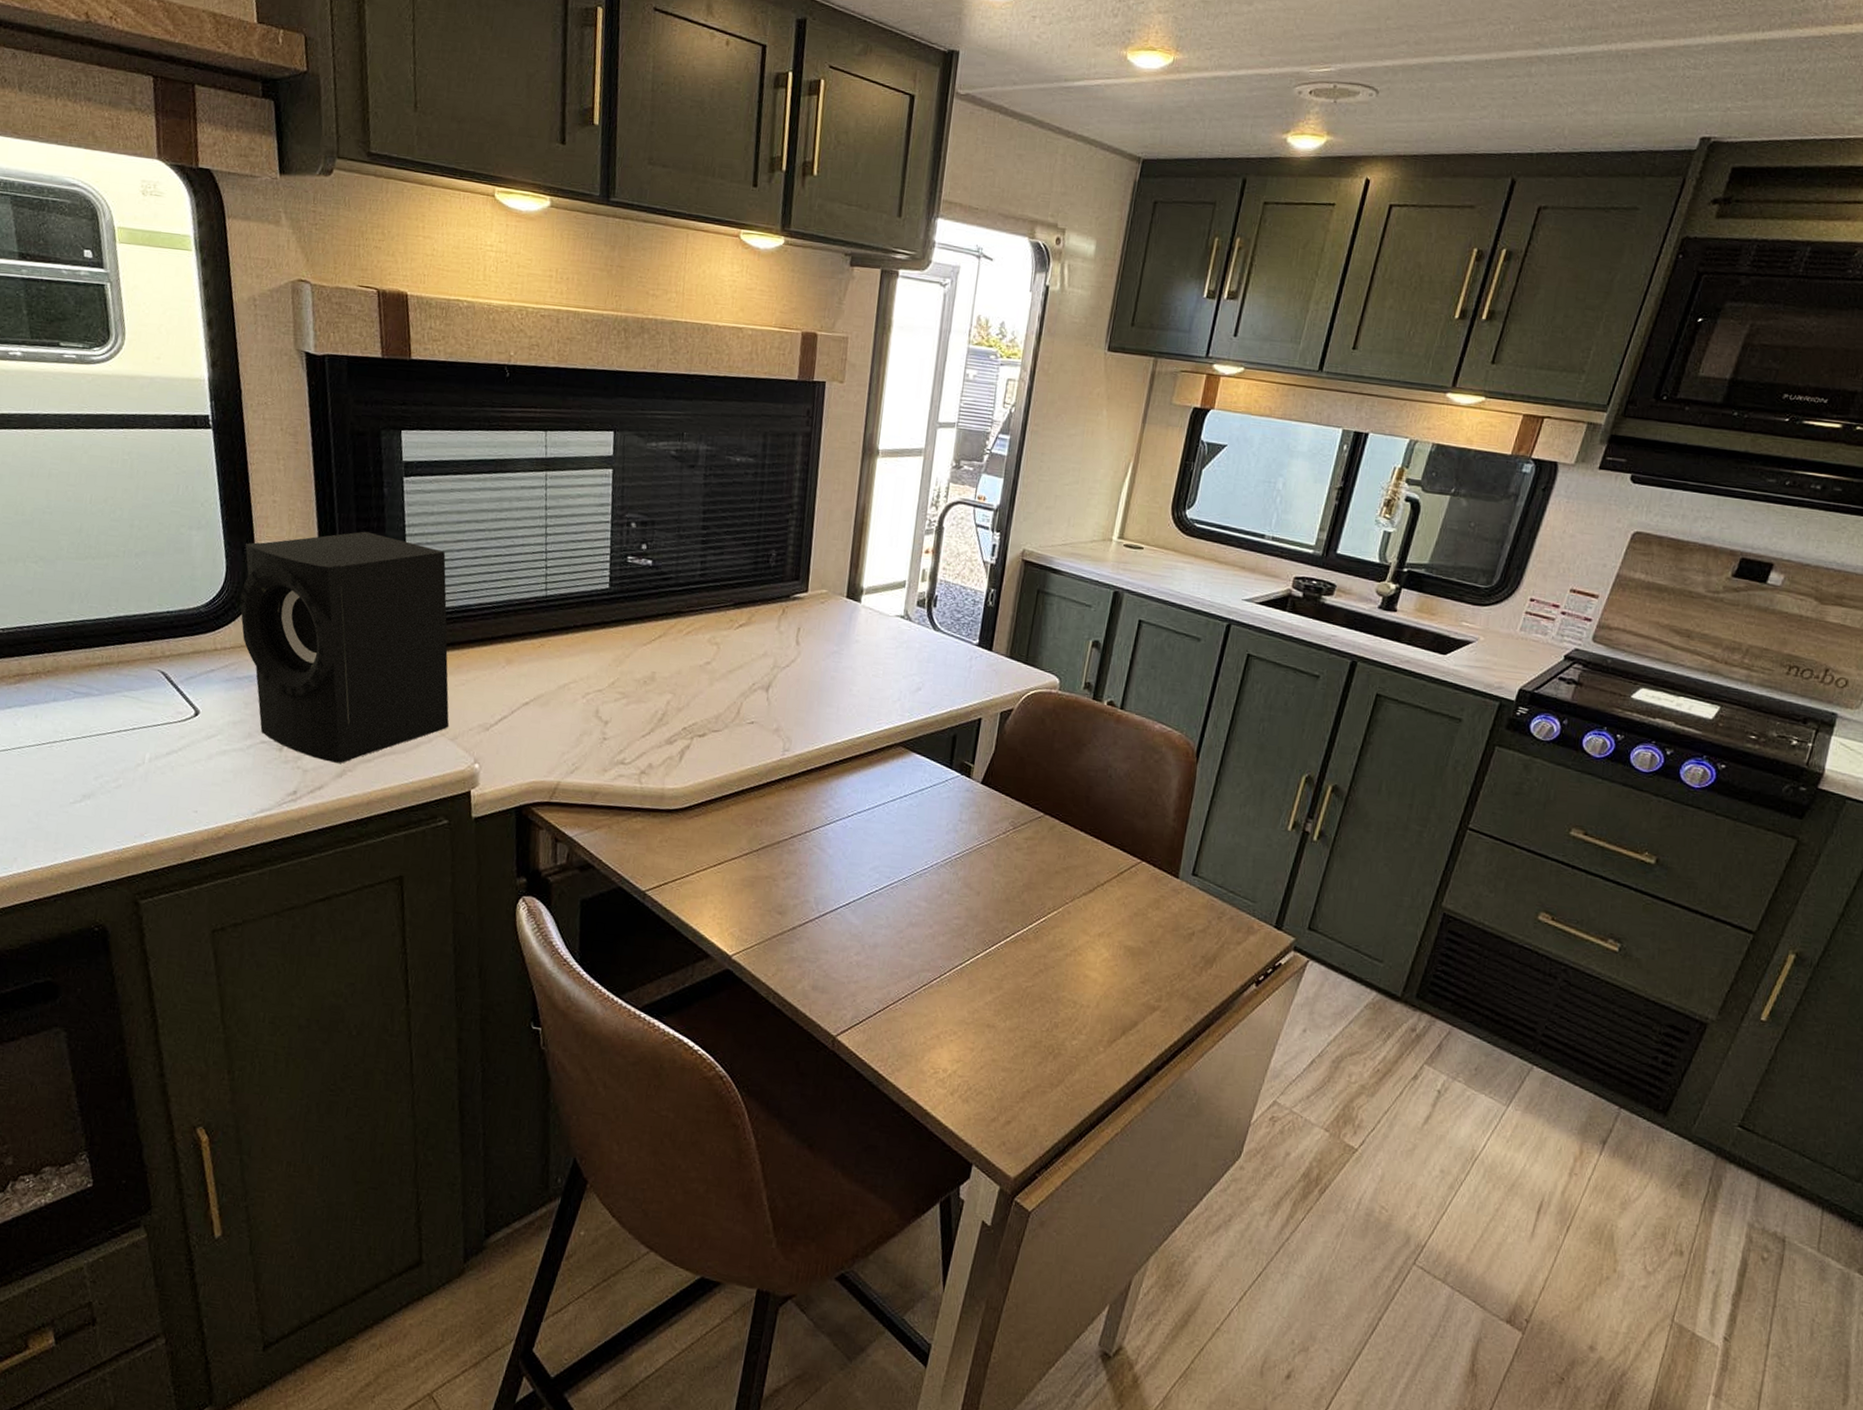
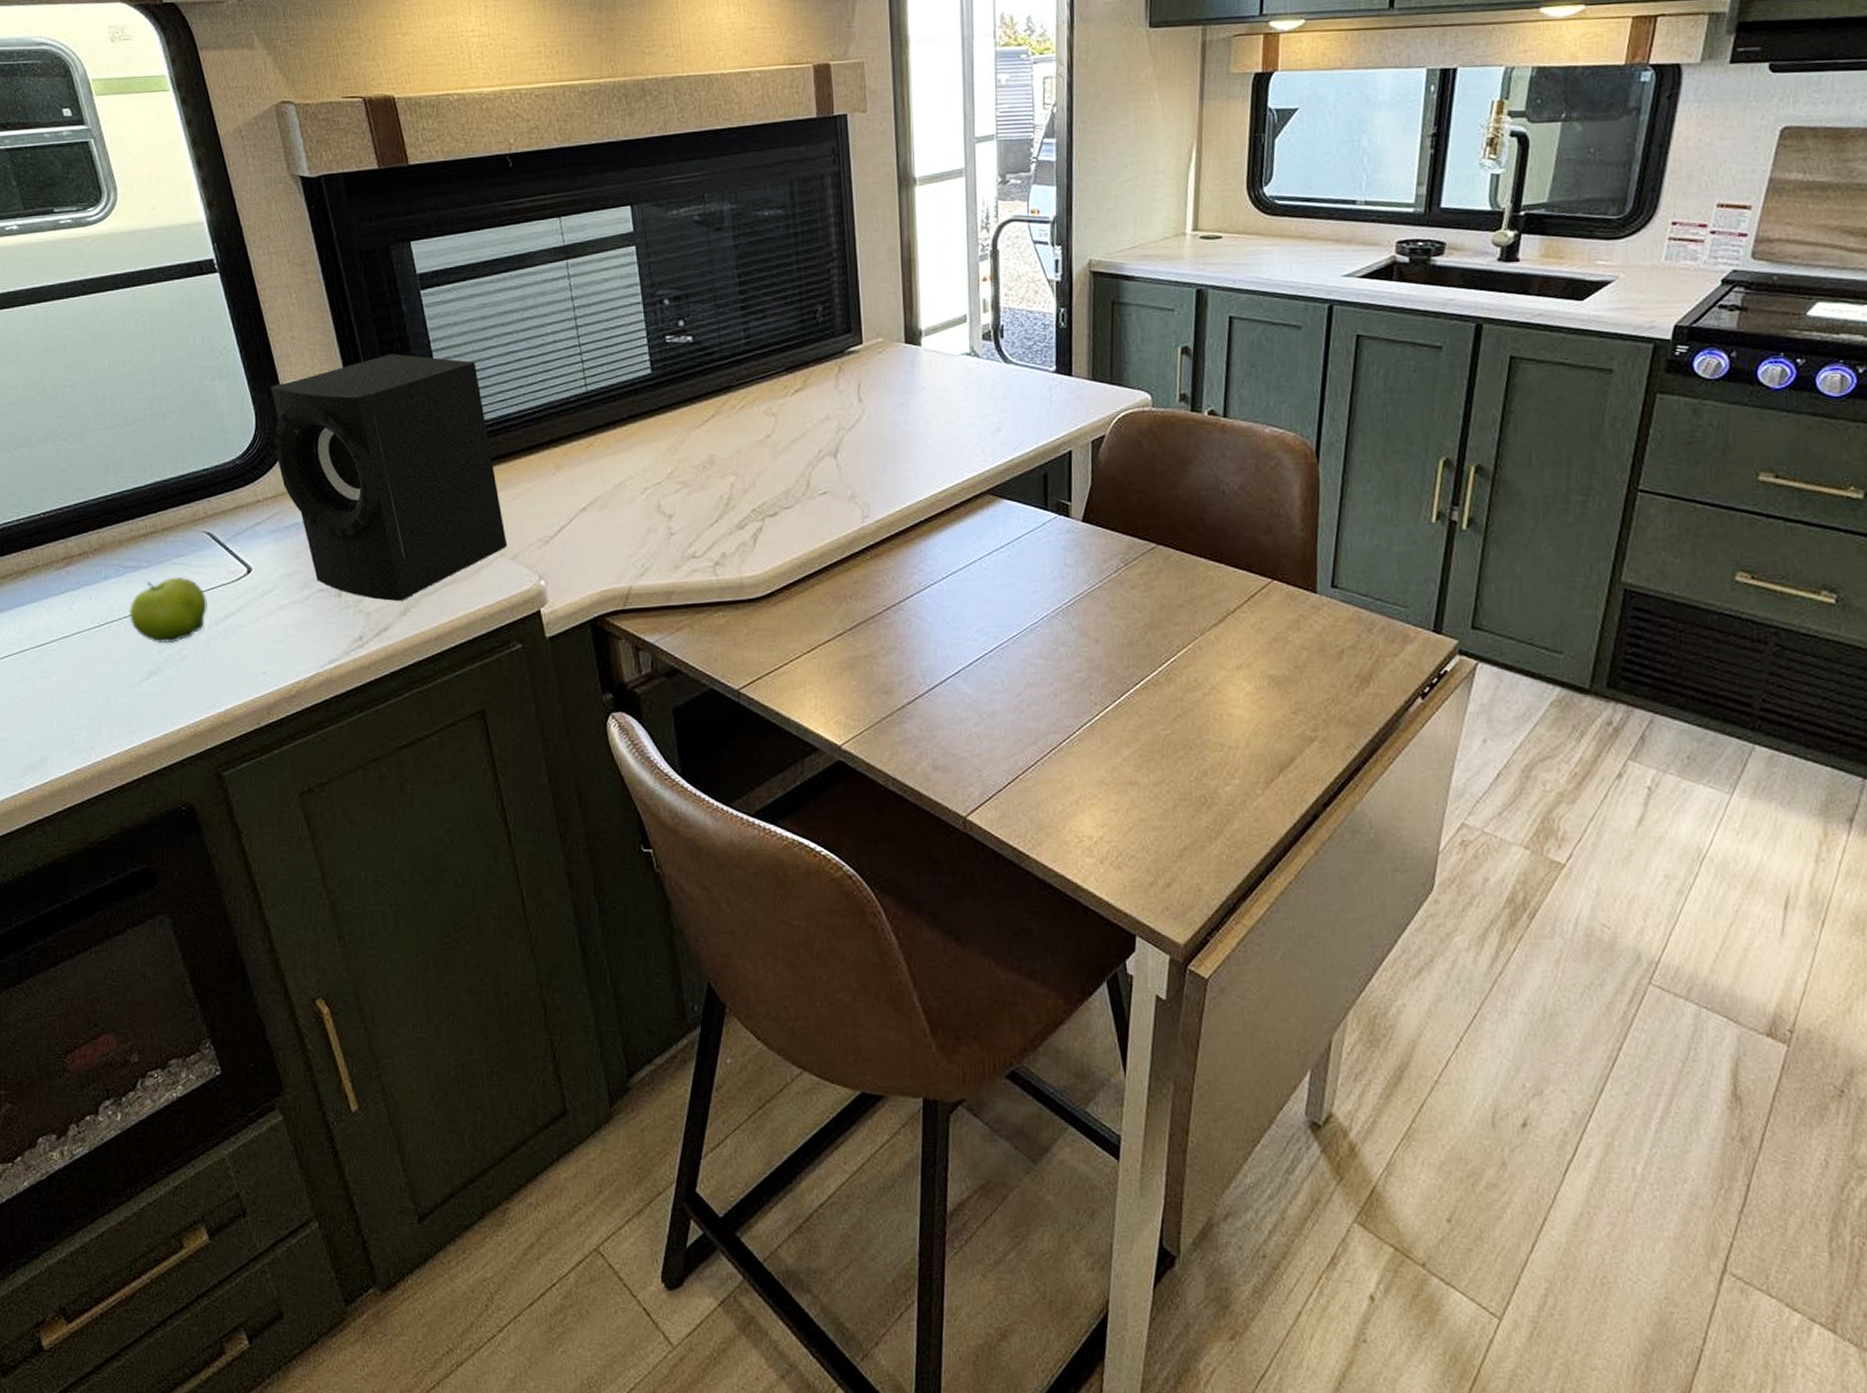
fruit: none [71,708,151,771] -> present [129,577,207,643]

